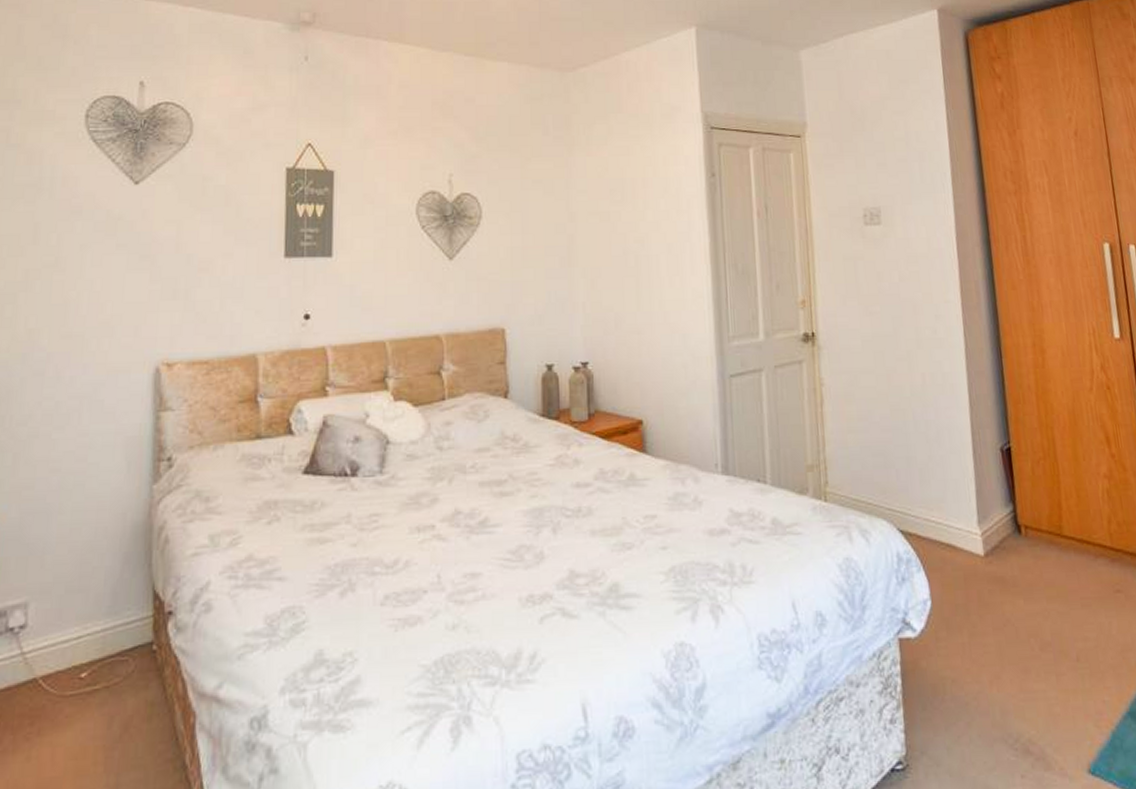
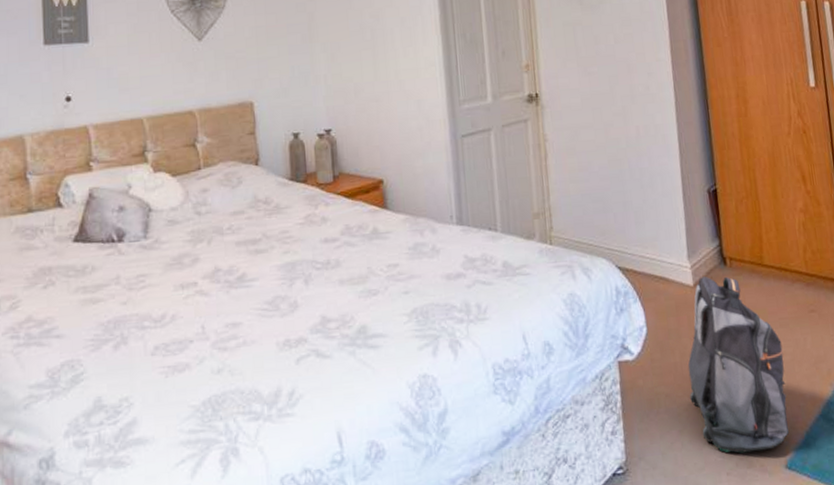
backpack: none [977,546,1093,753] -> present [688,276,790,454]

